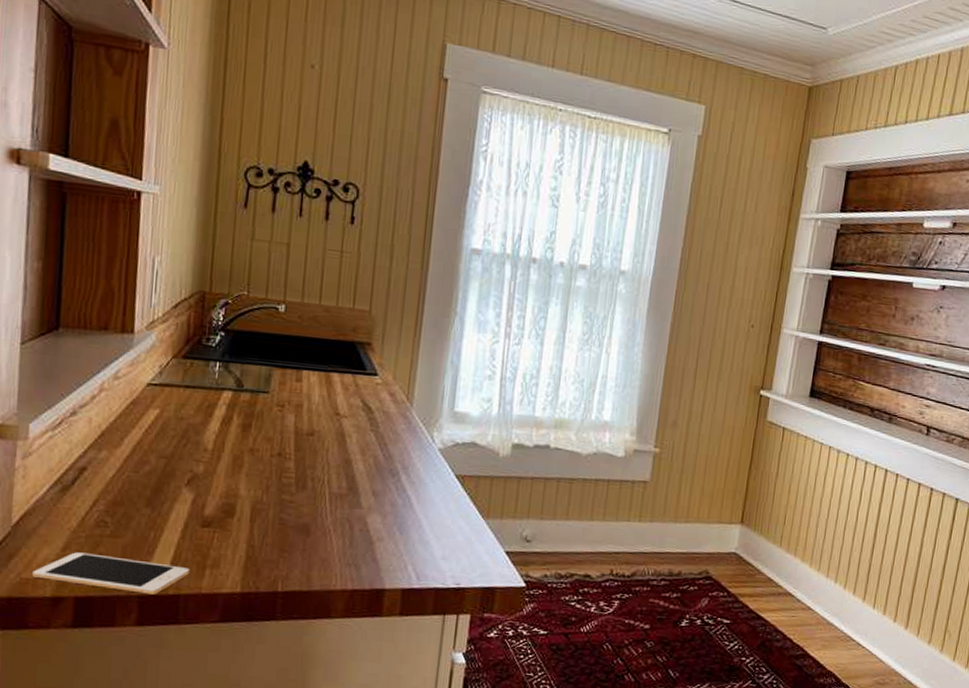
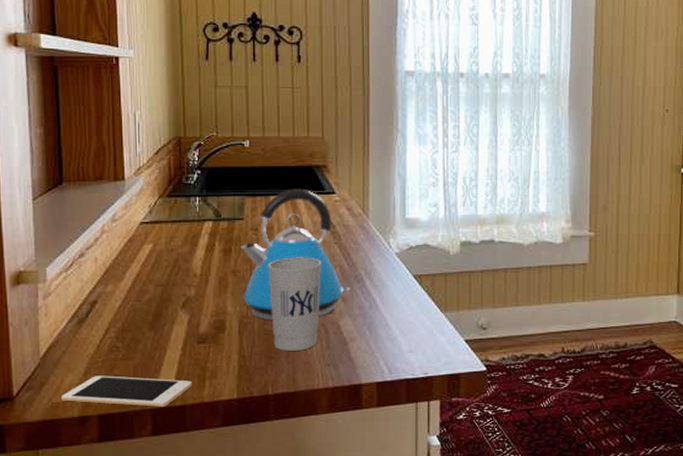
kettle: none [259,365,383,511] -> present [241,189,350,320]
cup: none [289,440,354,546] -> present [268,257,322,351]

